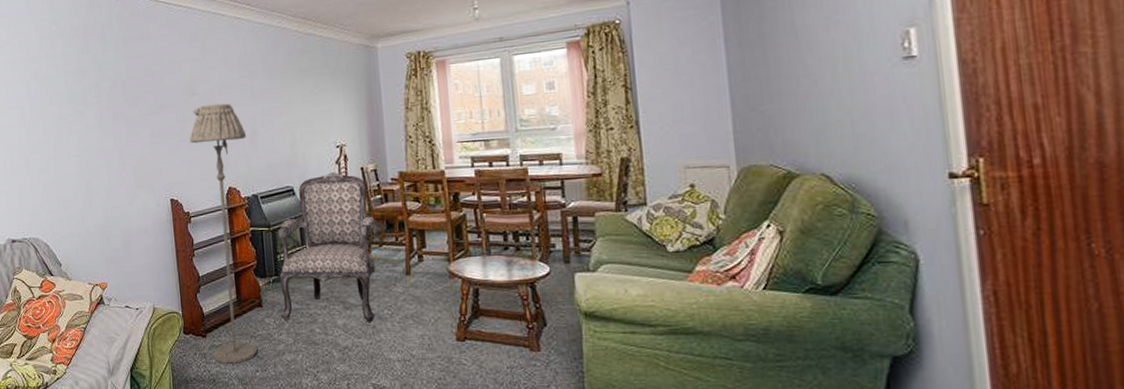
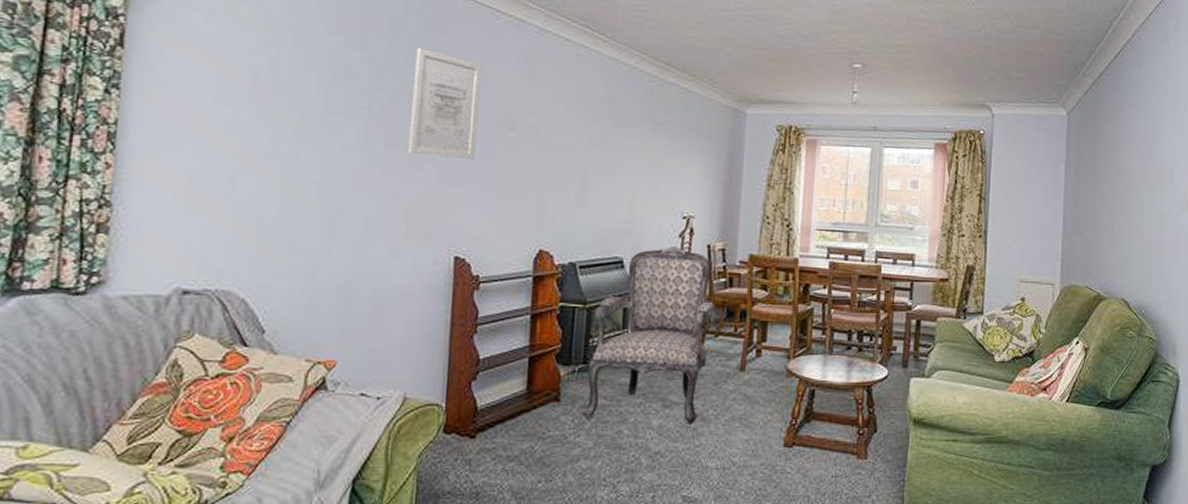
wall art: none [121,44,173,125] -> present [408,47,482,160]
floor lamp: present [189,103,258,364] -> none [480,144,574,473]

